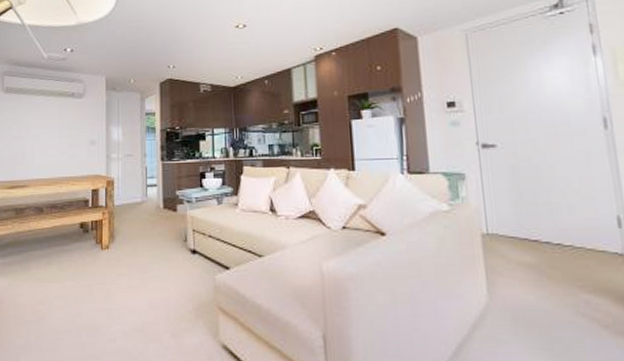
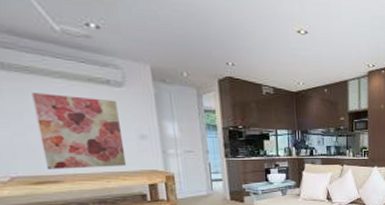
wall art: none [19,108,77,175] -> present [32,93,127,170]

